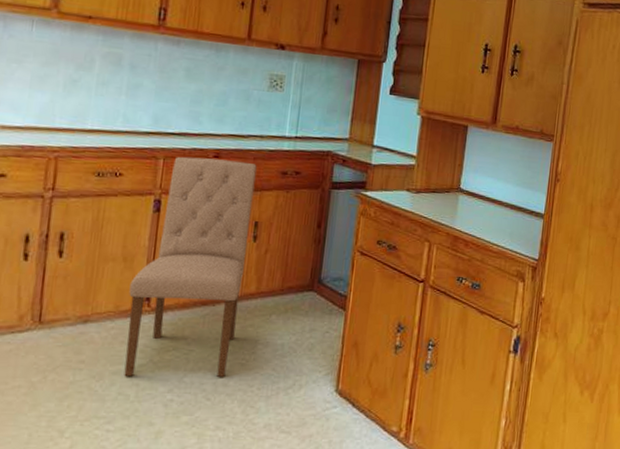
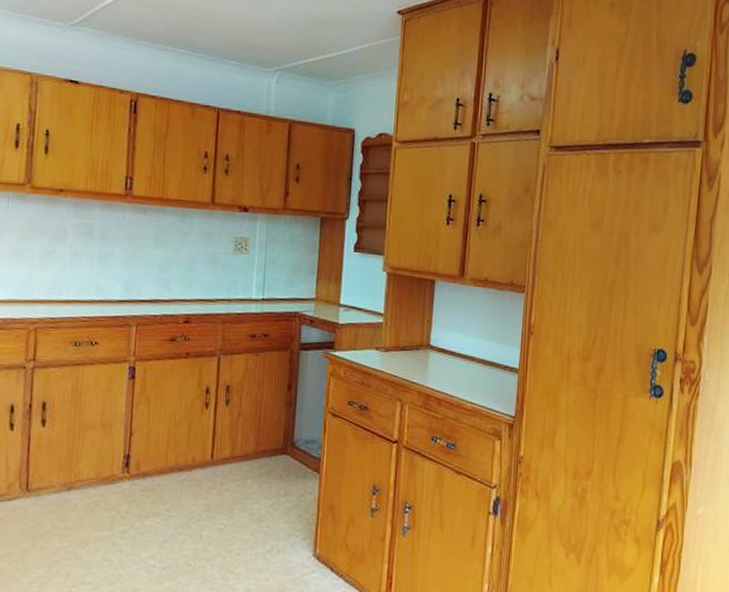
dining chair: present [124,156,257,377] -> none [107,323,226,543]

